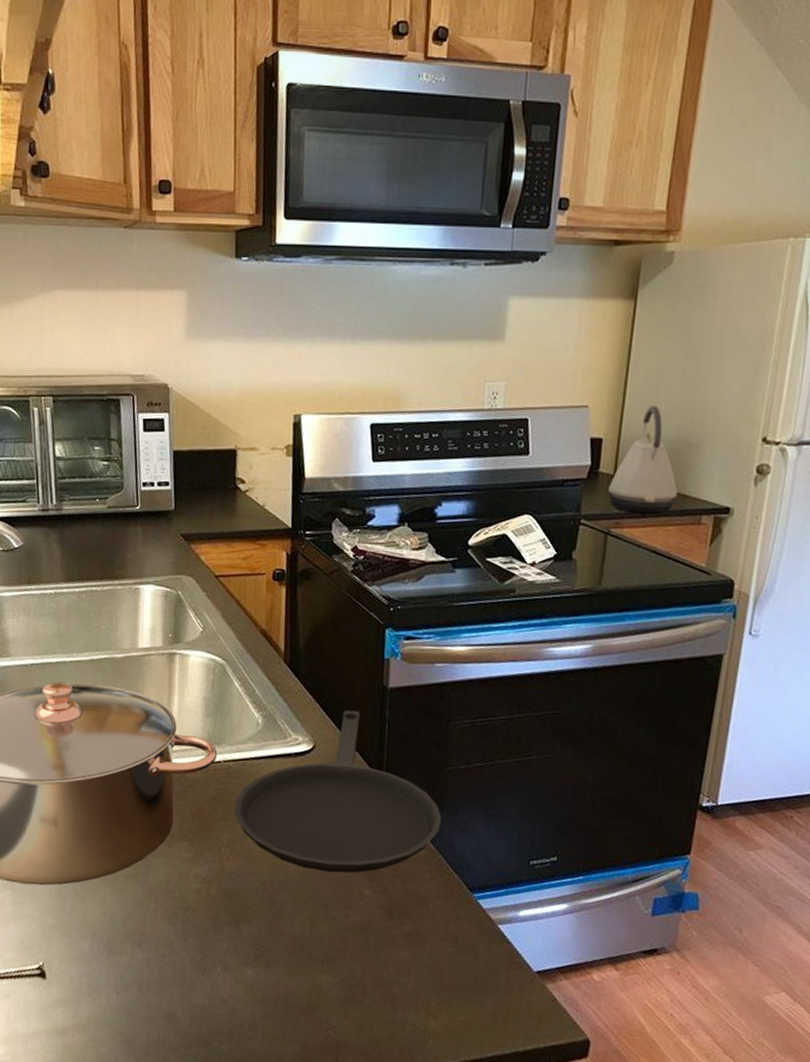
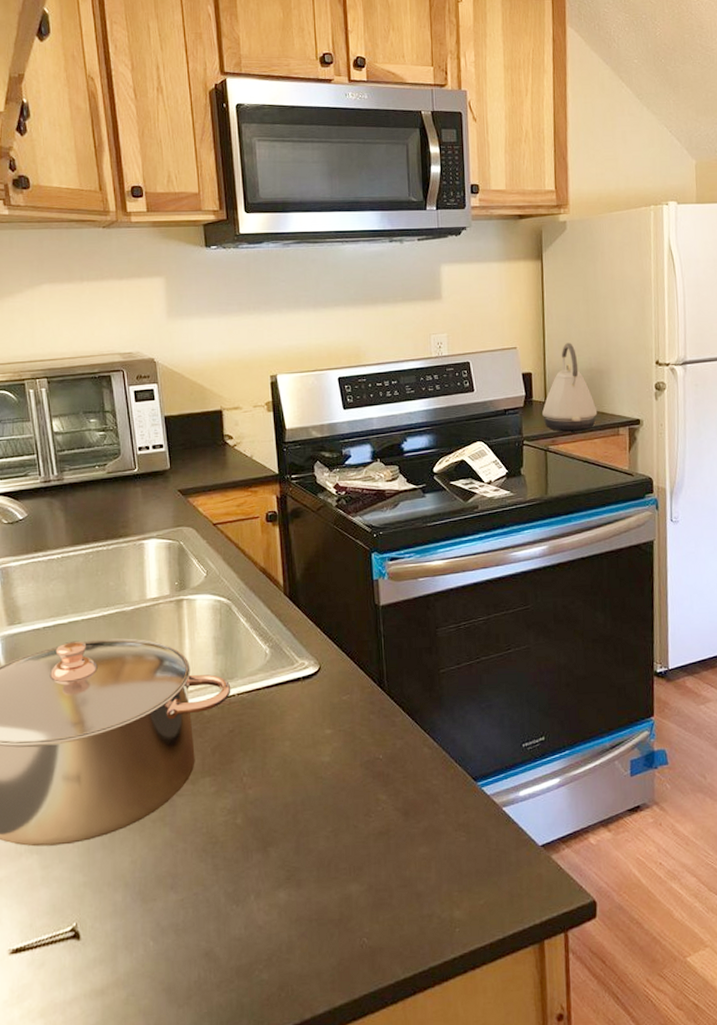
frying pan: present [234,710,442,873] -> none [251,630,441,785]

